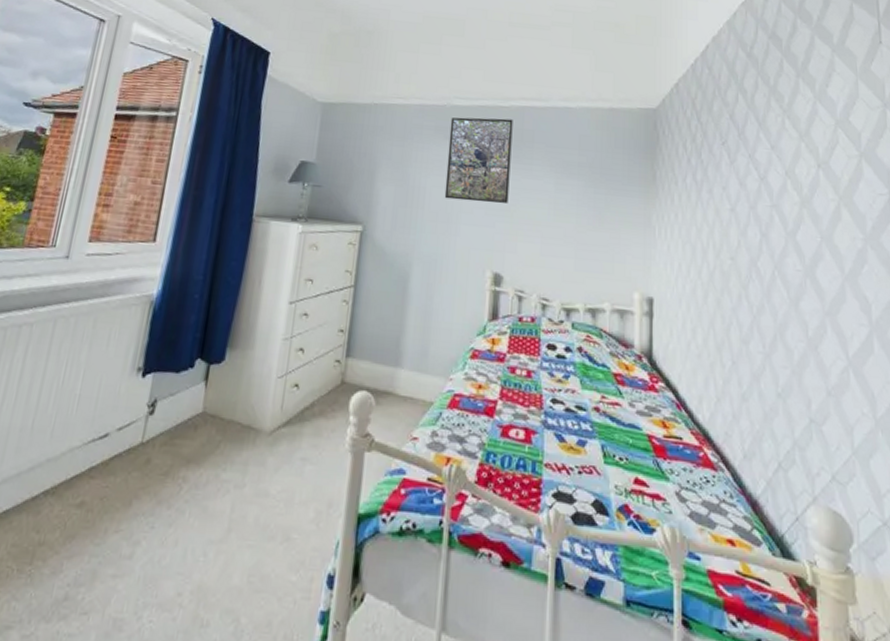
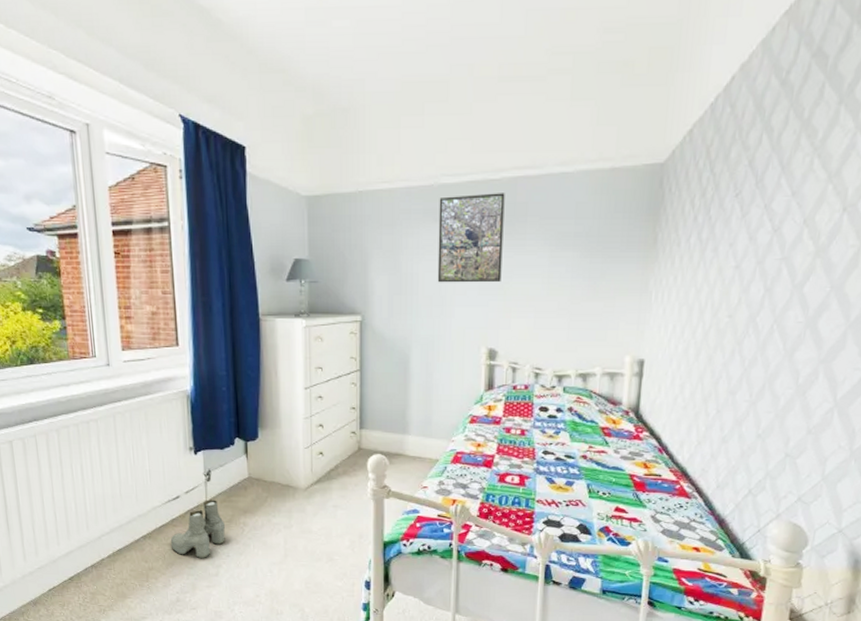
boots: none [78,441,160,530] -> present [170,500,226,558]

